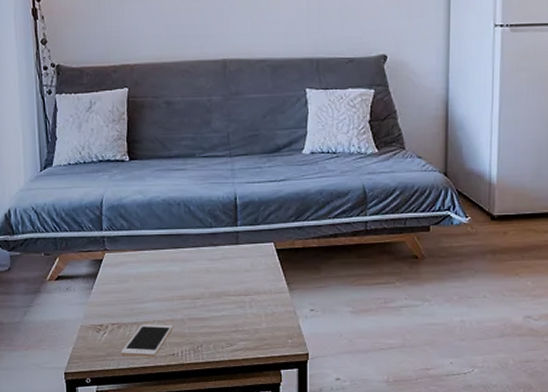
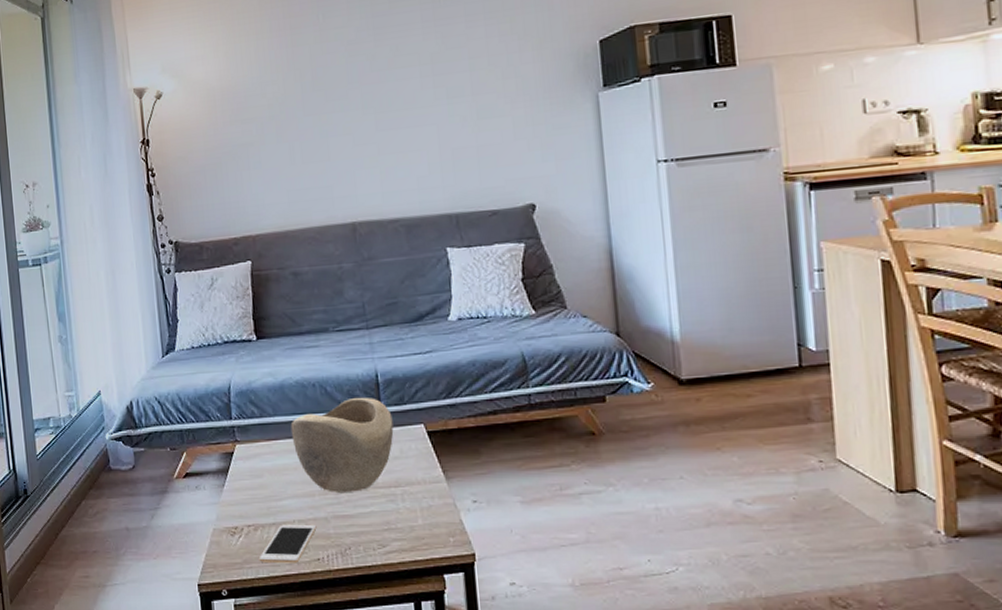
decorative bowl: none [156,216,247,298] -> present [290,397,394,493]

